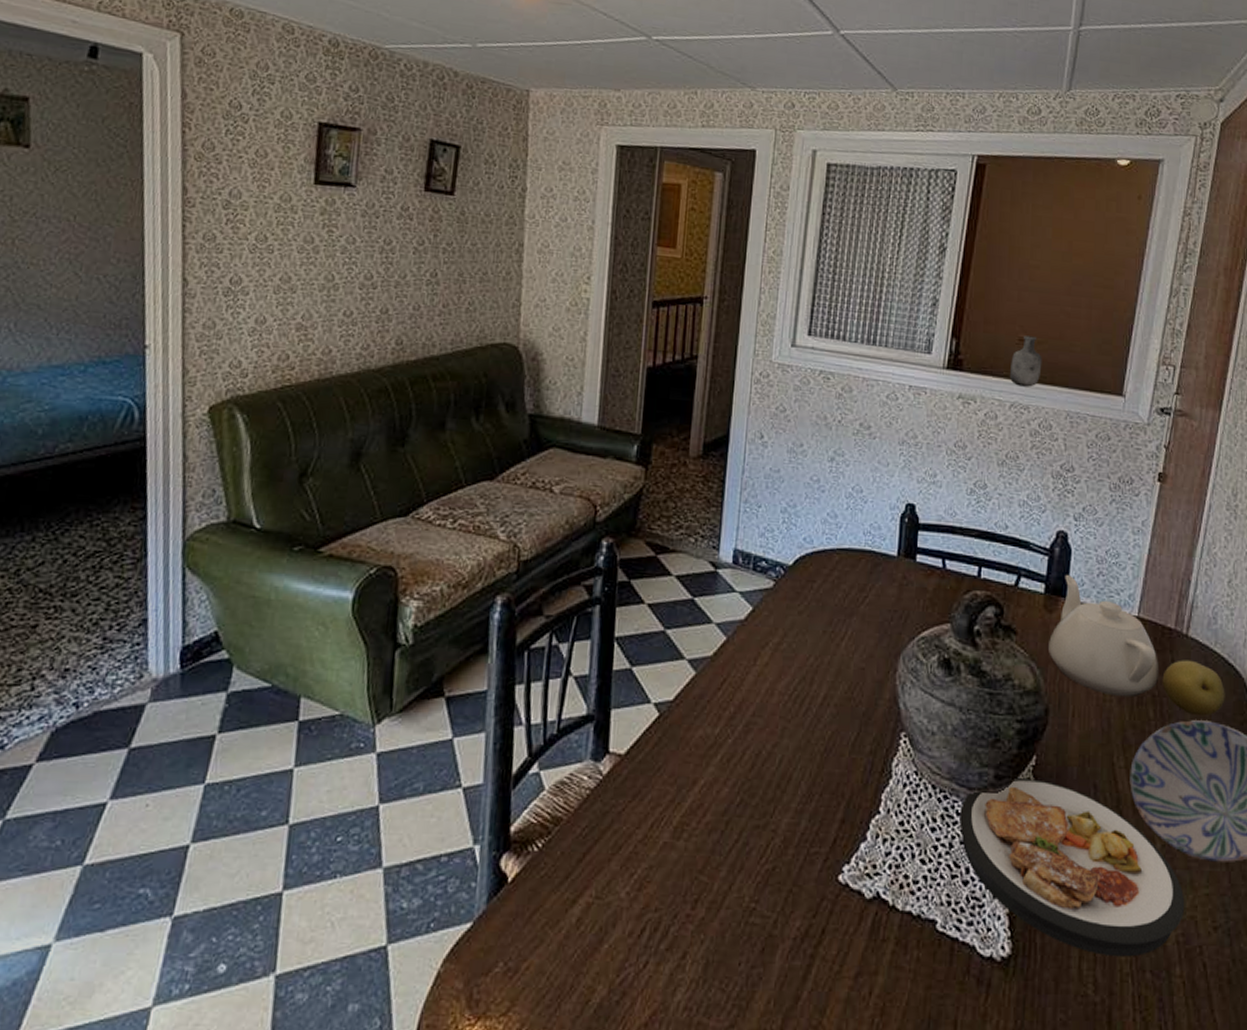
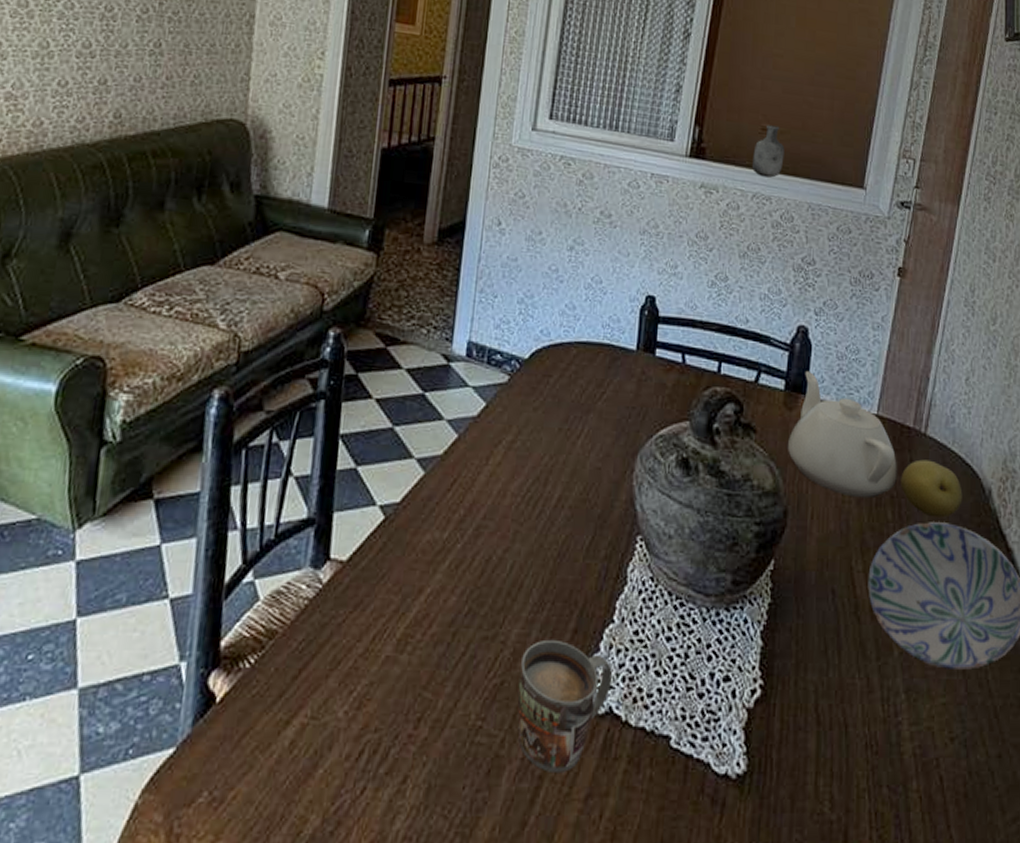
mug: none [788,828,880,952] -> present [517,639,613,772]
plate: present [959,778,1185,957] -> none [695,584,922,772]

